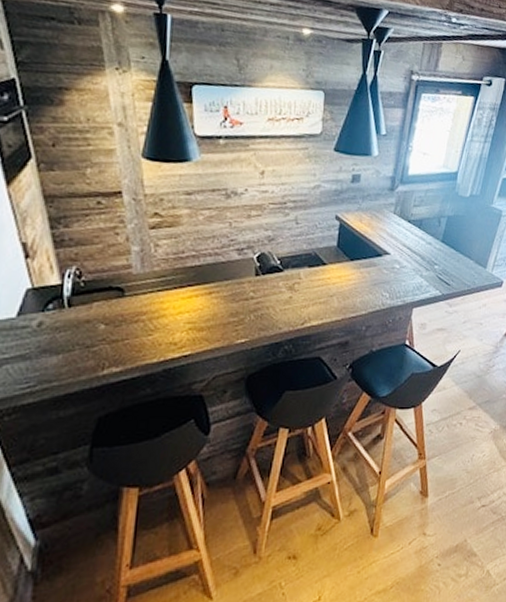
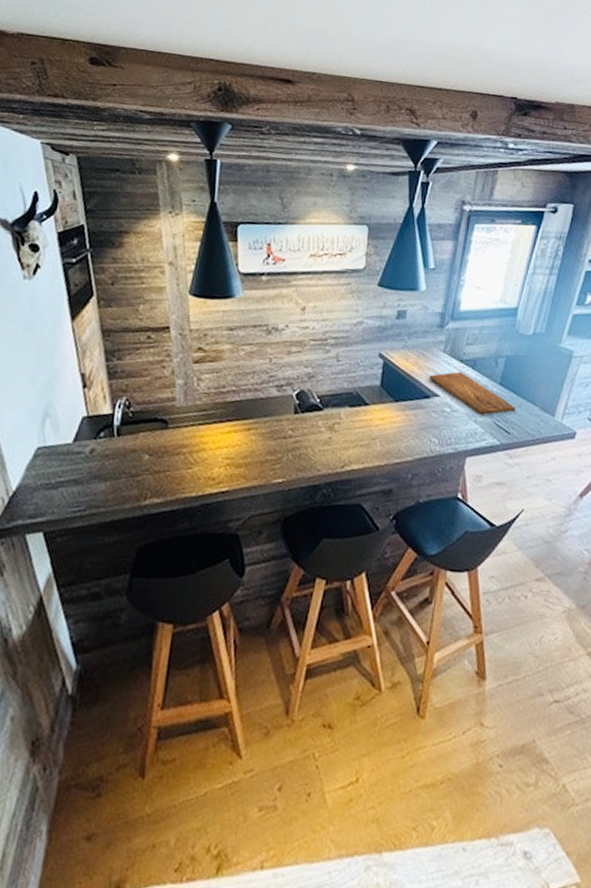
cutting board: none [381,230,455,270] -> present [429,371,516,415]

